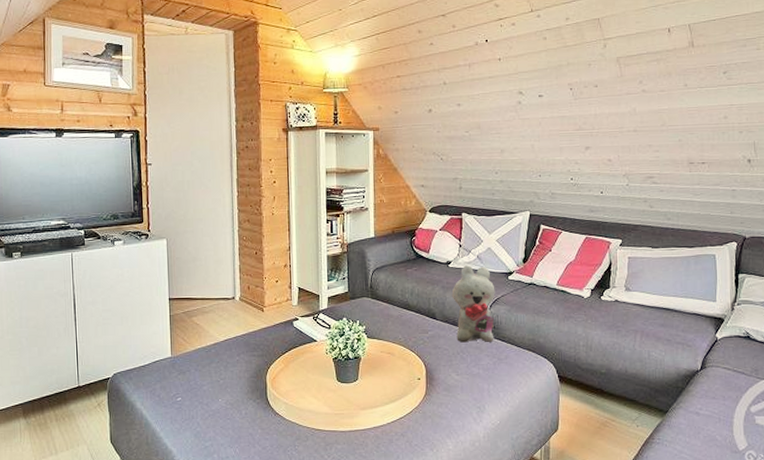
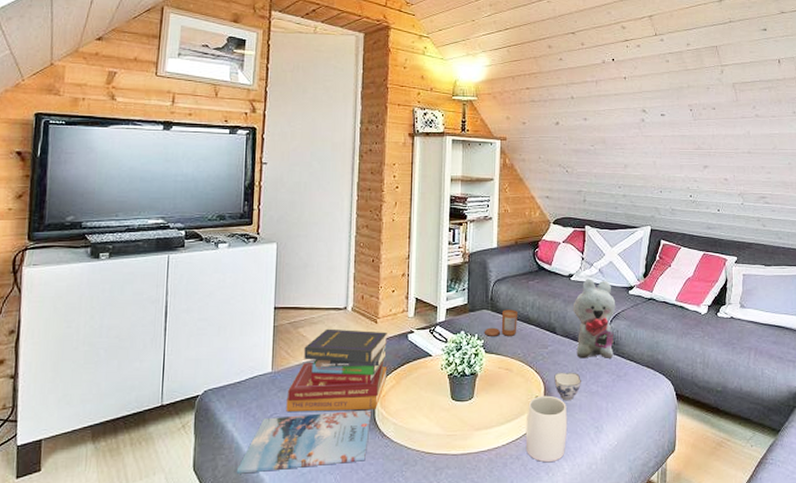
magazine: none [147,390,264,446] -> present [236,409,372,474]
books: none [186,317,276,392] -> present [286,328,388,411]
candle: none [365,296,397,322] -> present [484,309,517,336]
mug: none [409,377,450,440] -> present [525,395,568,463]
teacup: none [435,355,462,382] -> present [554,372,581,400]

